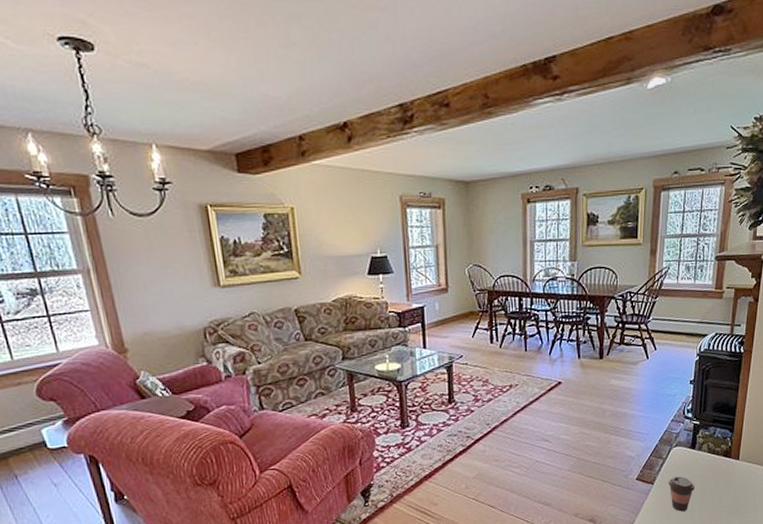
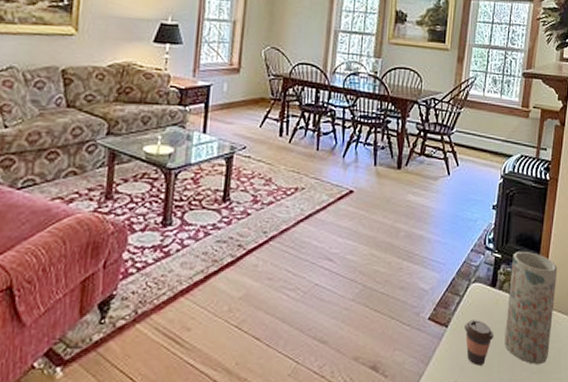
vase: none [705,416,753,507] -> present [504,251,558,364]

